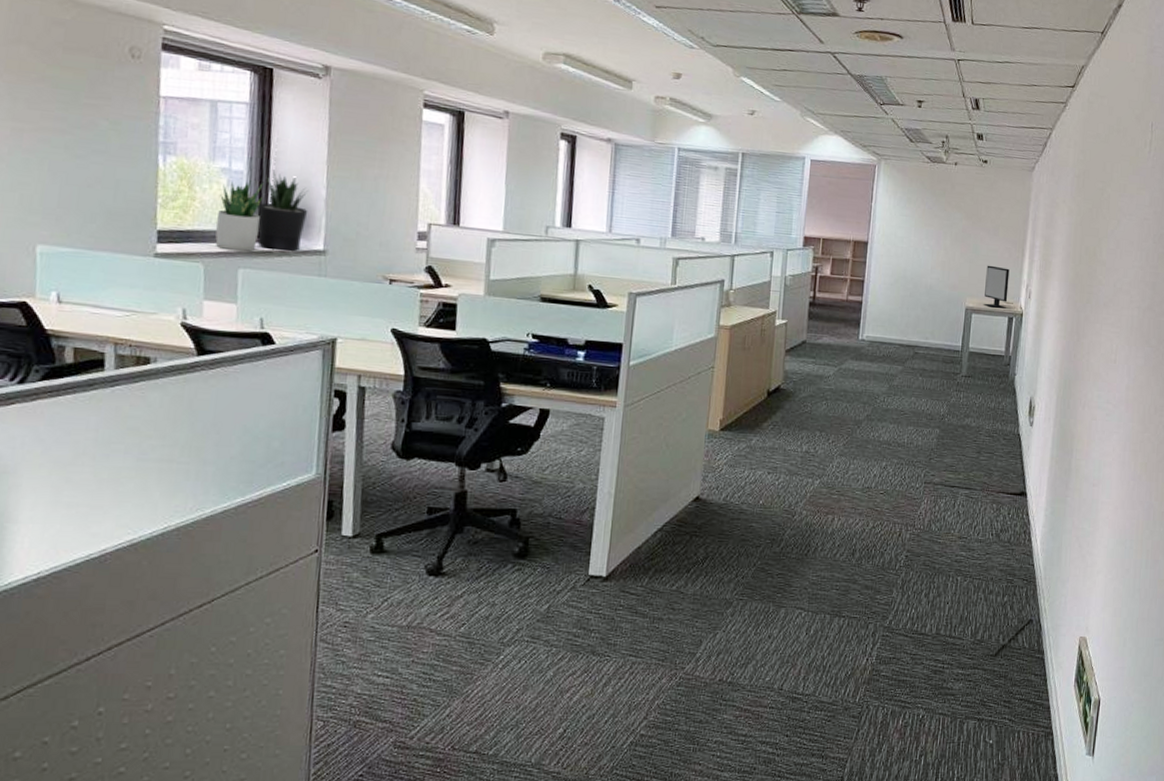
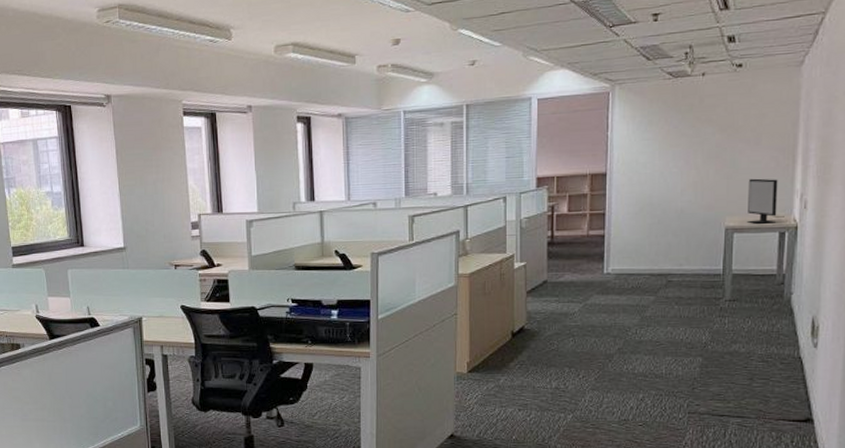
planter: present [215,180,264,252] -> none [48,198,77,256]
planter: present [257,170,309,252] -> none [74,187,110,252]

